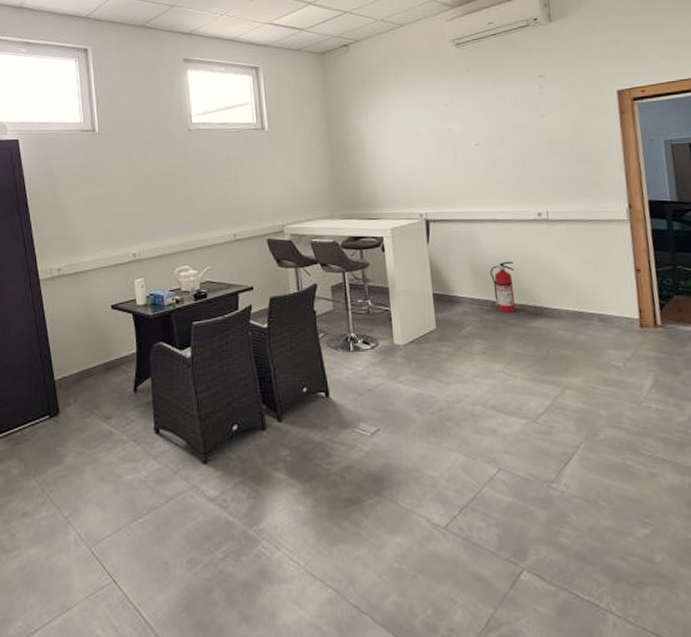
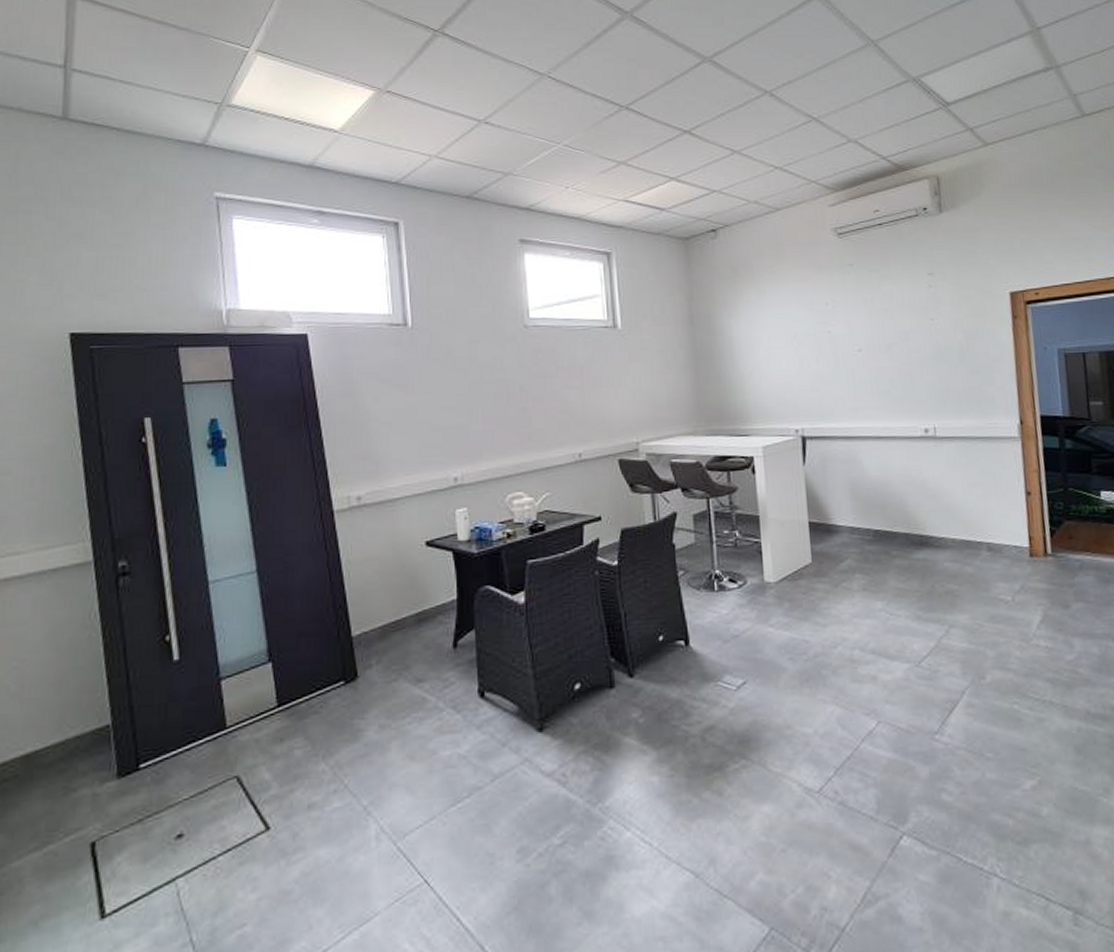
fire extinguisher: present [490,261,515,313] -> none [872,483,899,543]

